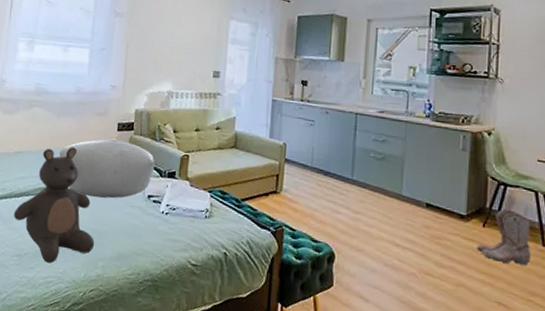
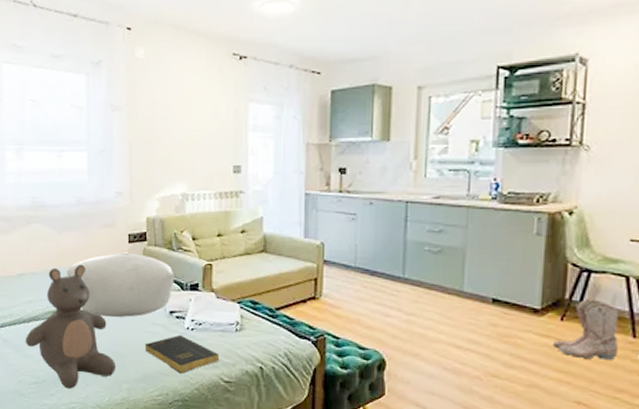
book: none [122,217,188,255] -> present [144,334,218,373]

